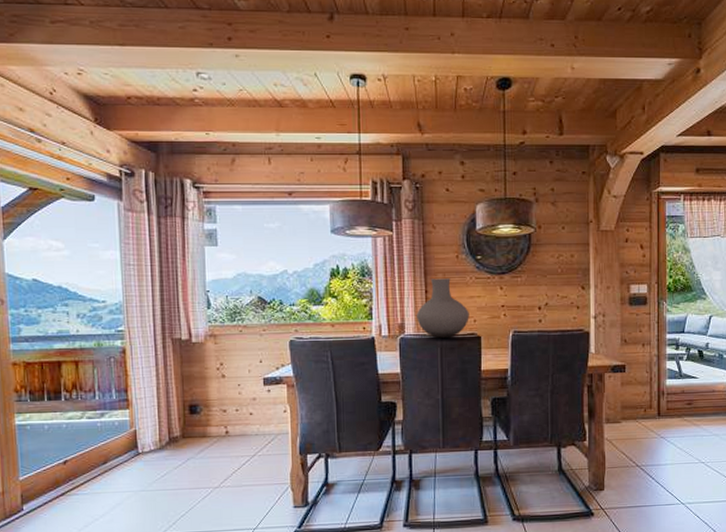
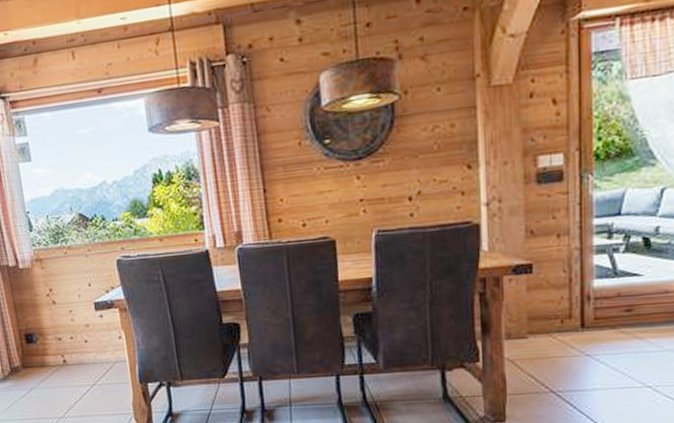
vase: present [417,278,469,339] -> none [255,172,320,247]

